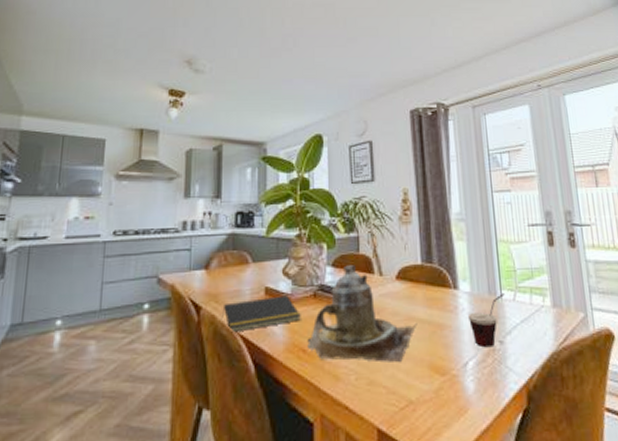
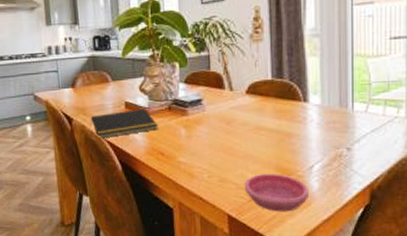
teapot: present [307,265,418,363] -> none [165,81,266,165]
saucer: none [395,373,466,422] -> present [244,174,310,212]
cup: present [469,293,505,348] -> none [317,105,357,154]

